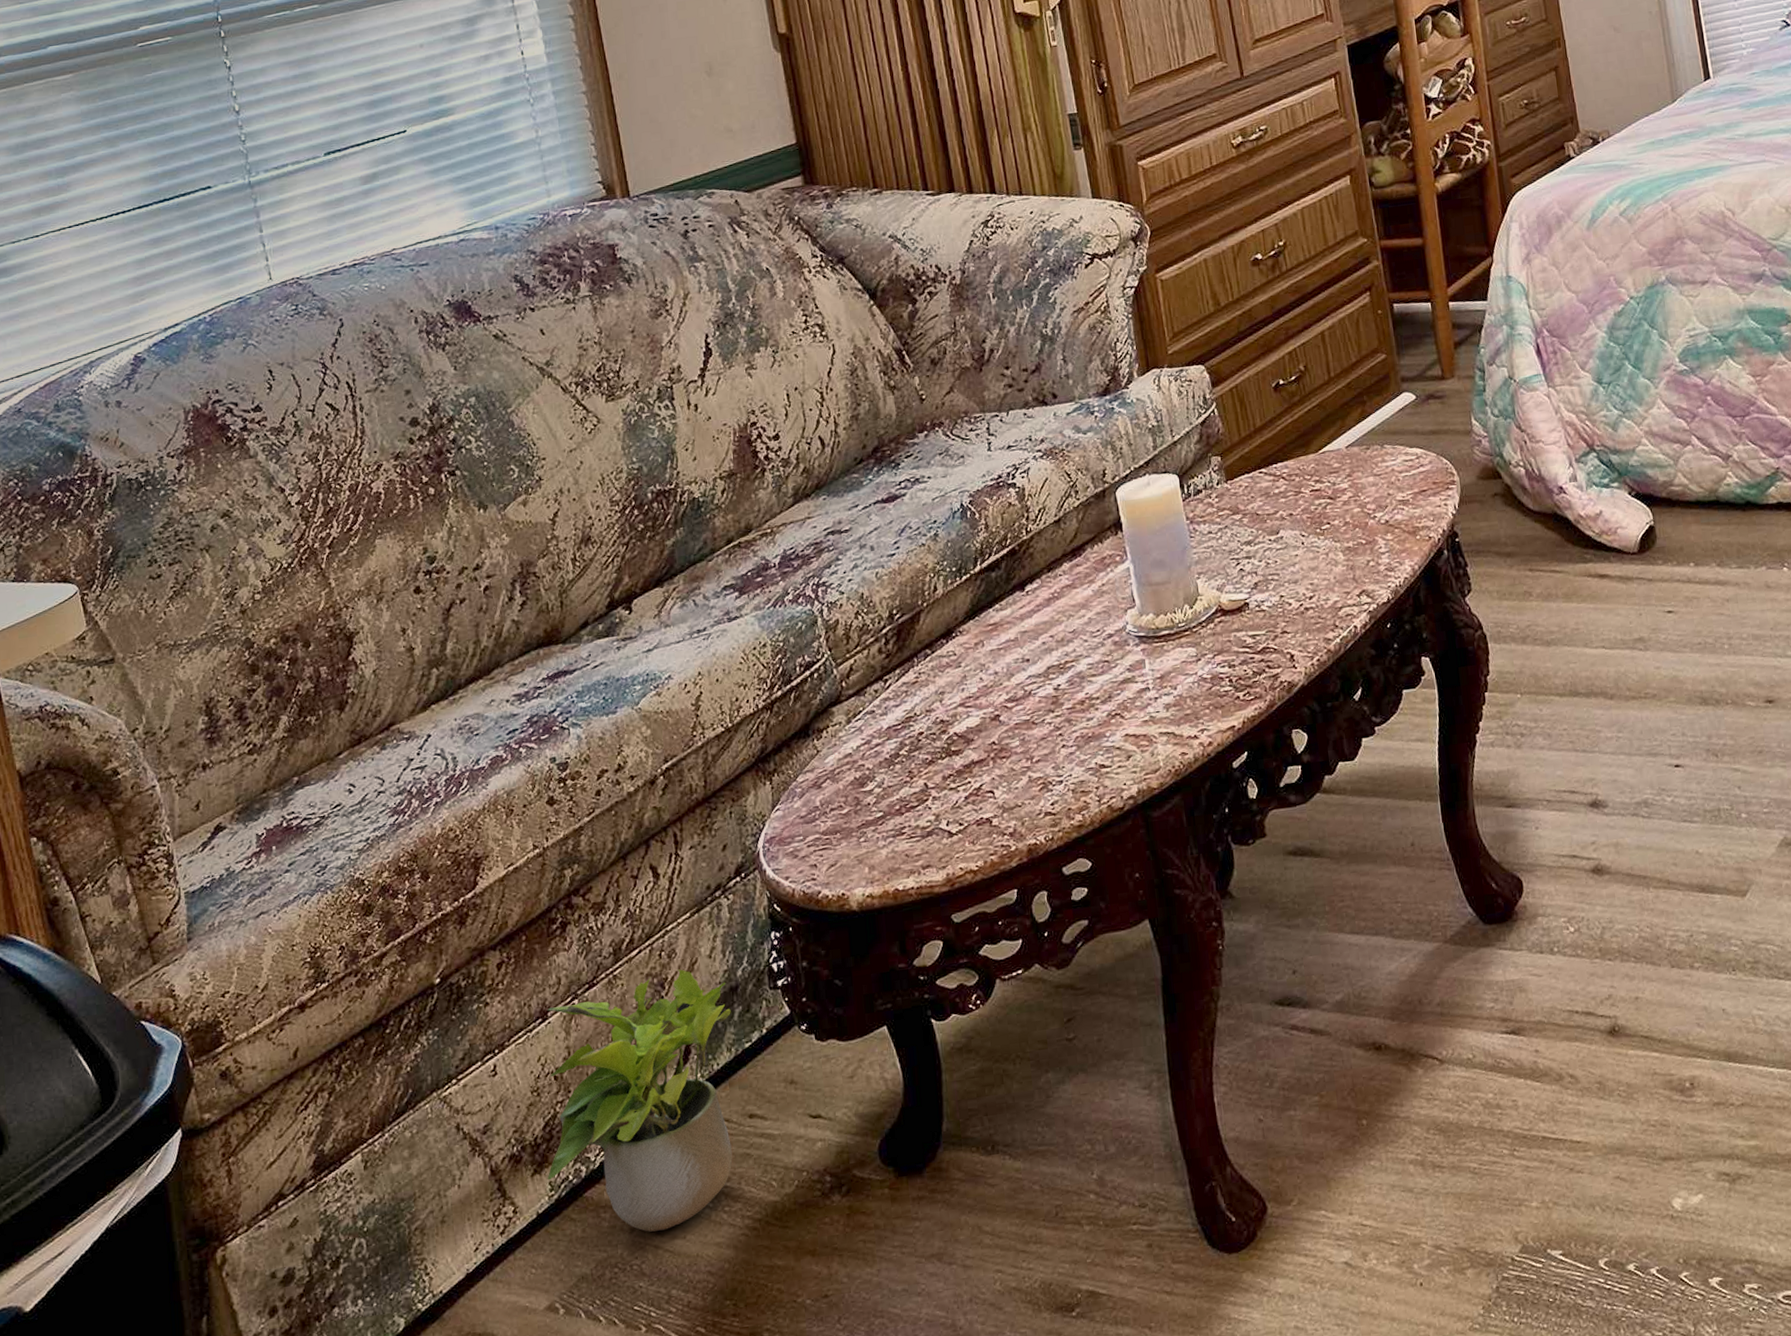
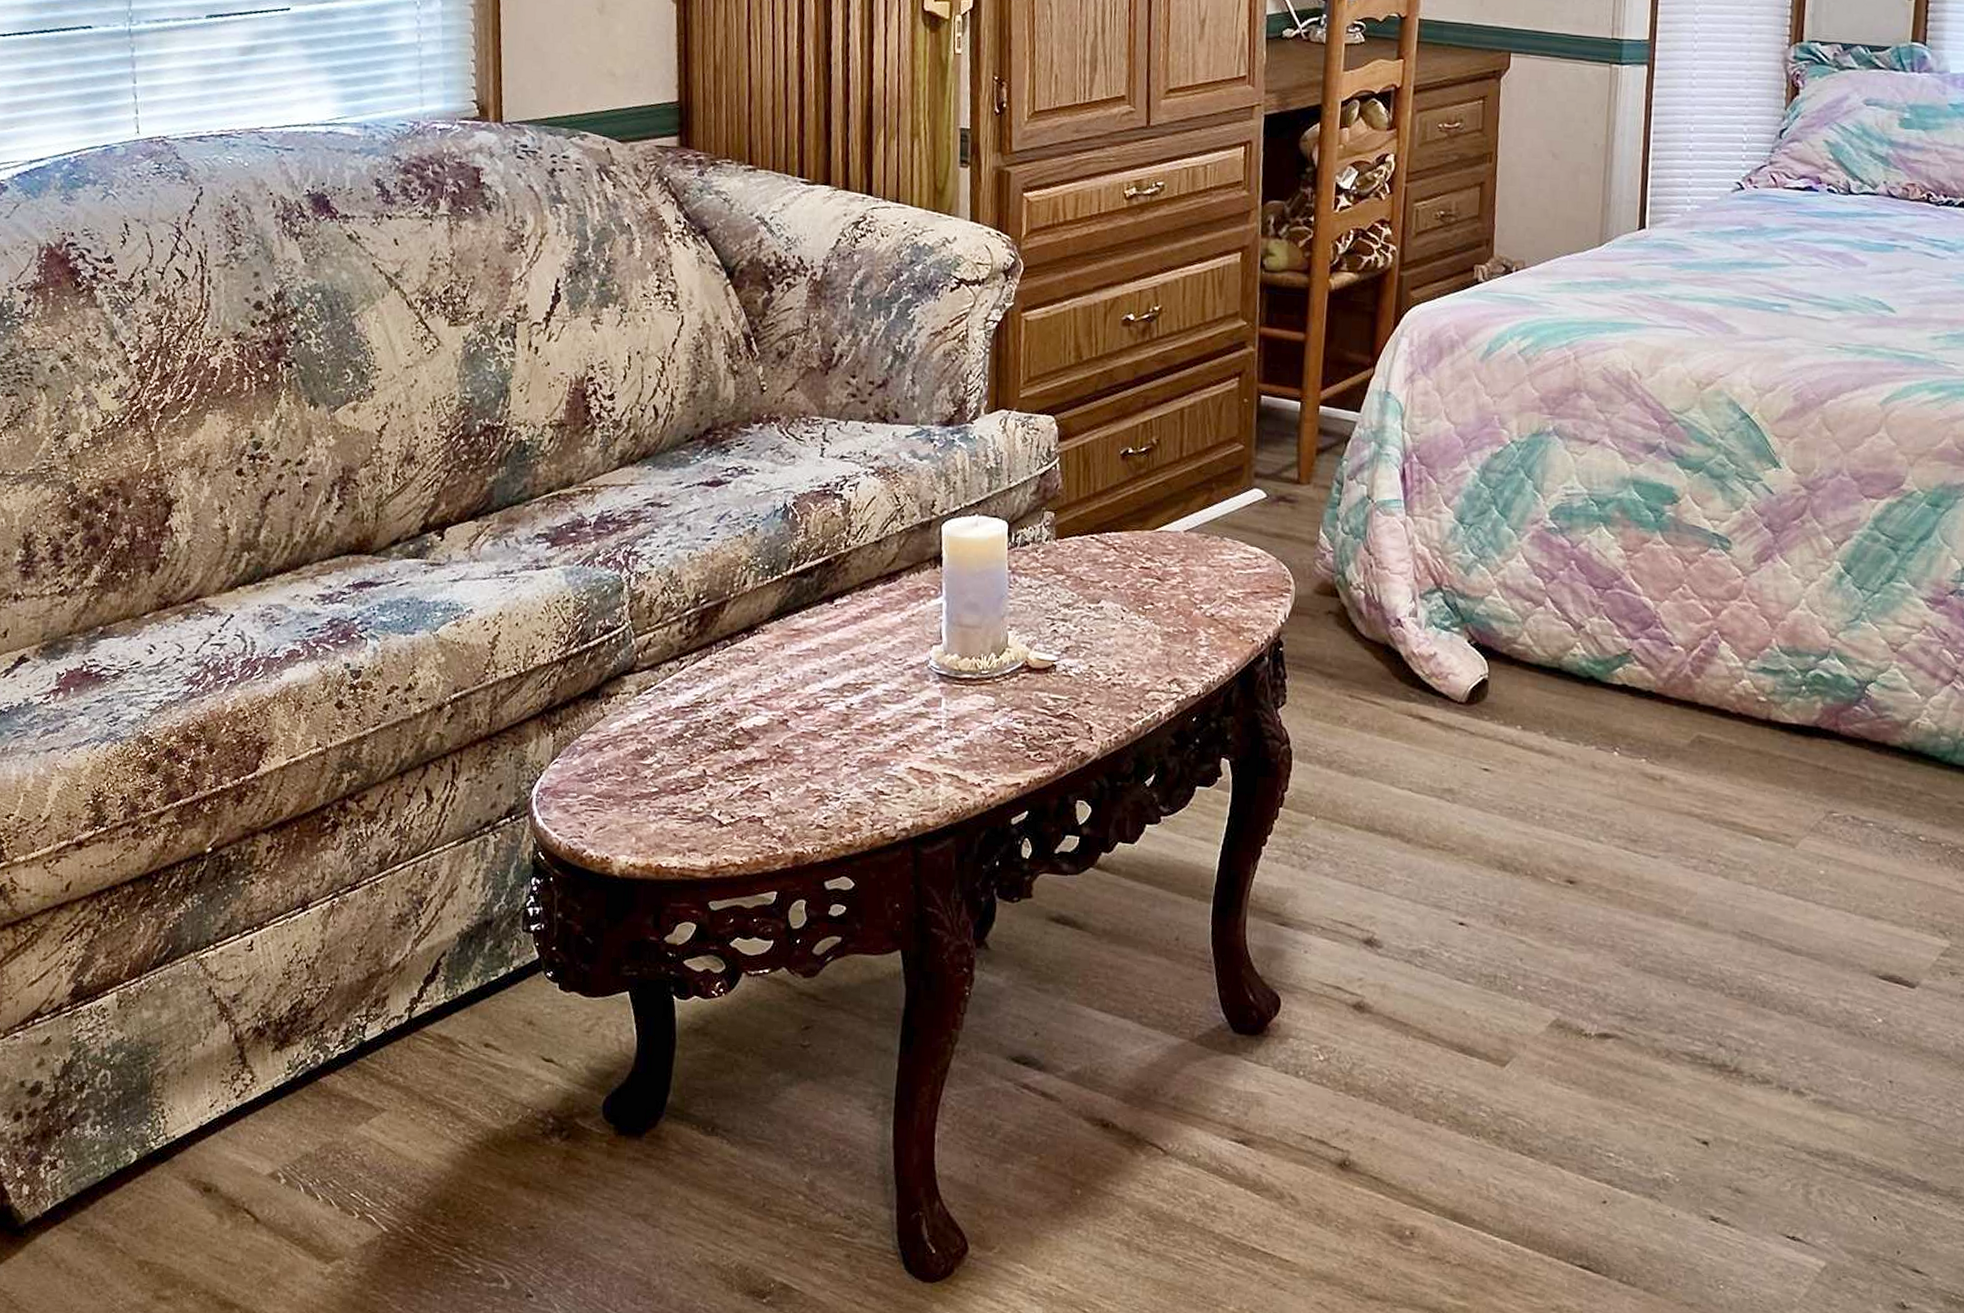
potted plant: present [547,969,733,1232] -> none [286,892,483,1131]

